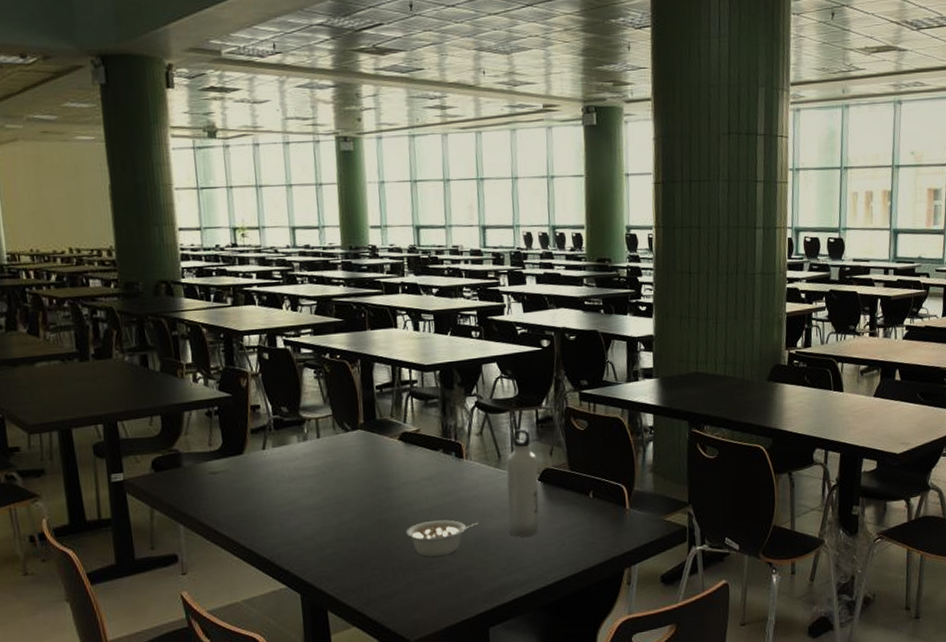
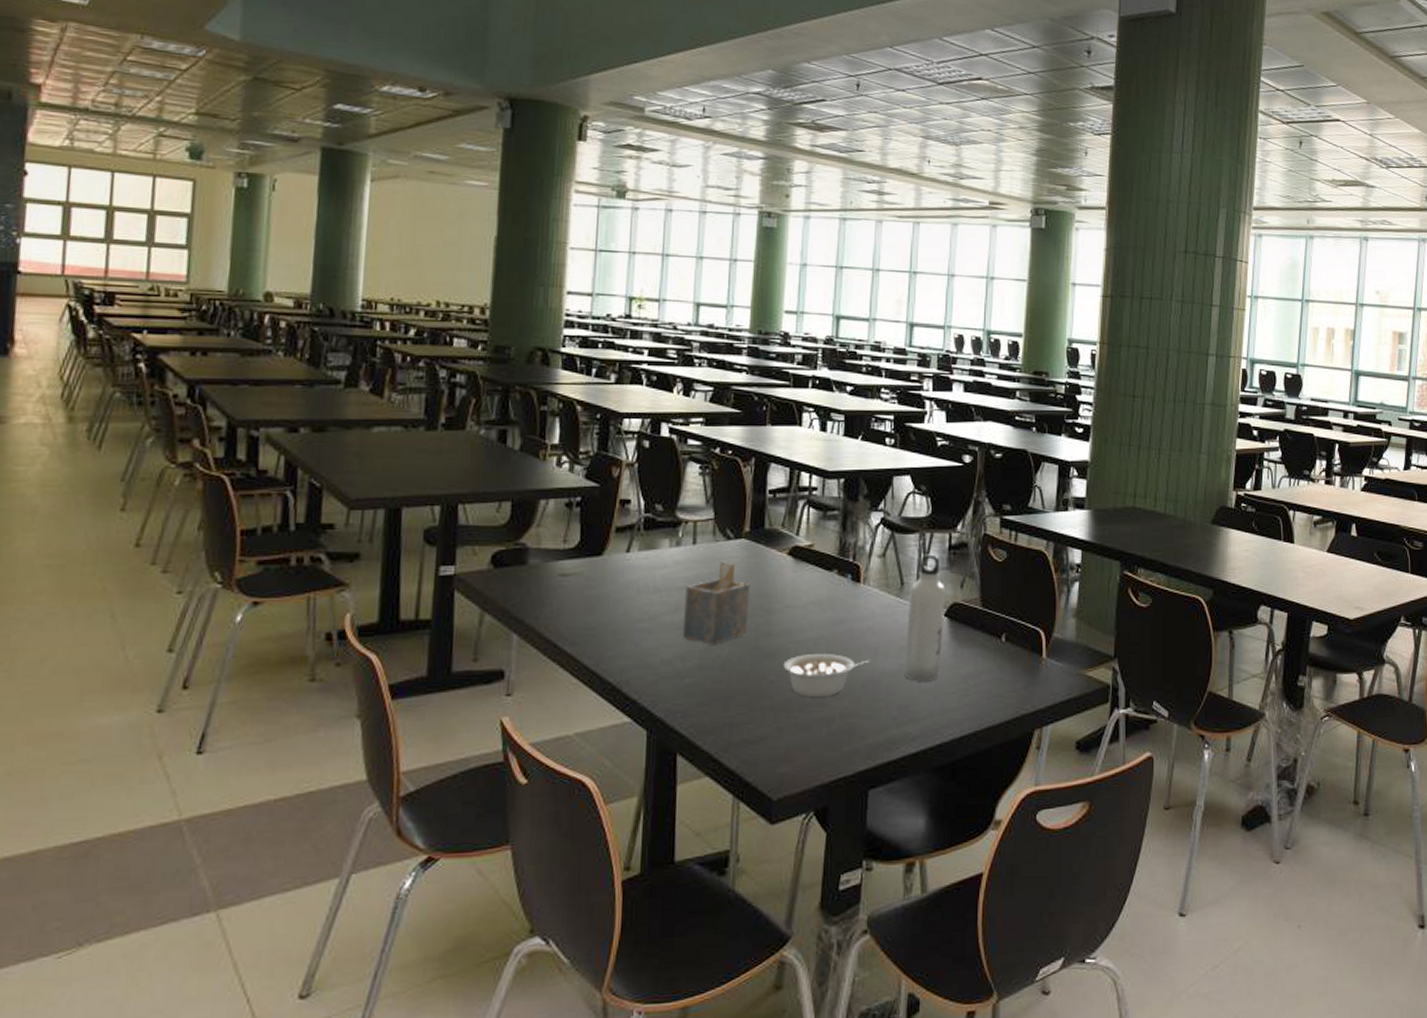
napkin holder: none [316,450,373,521] -> present [682,560,750,645]

